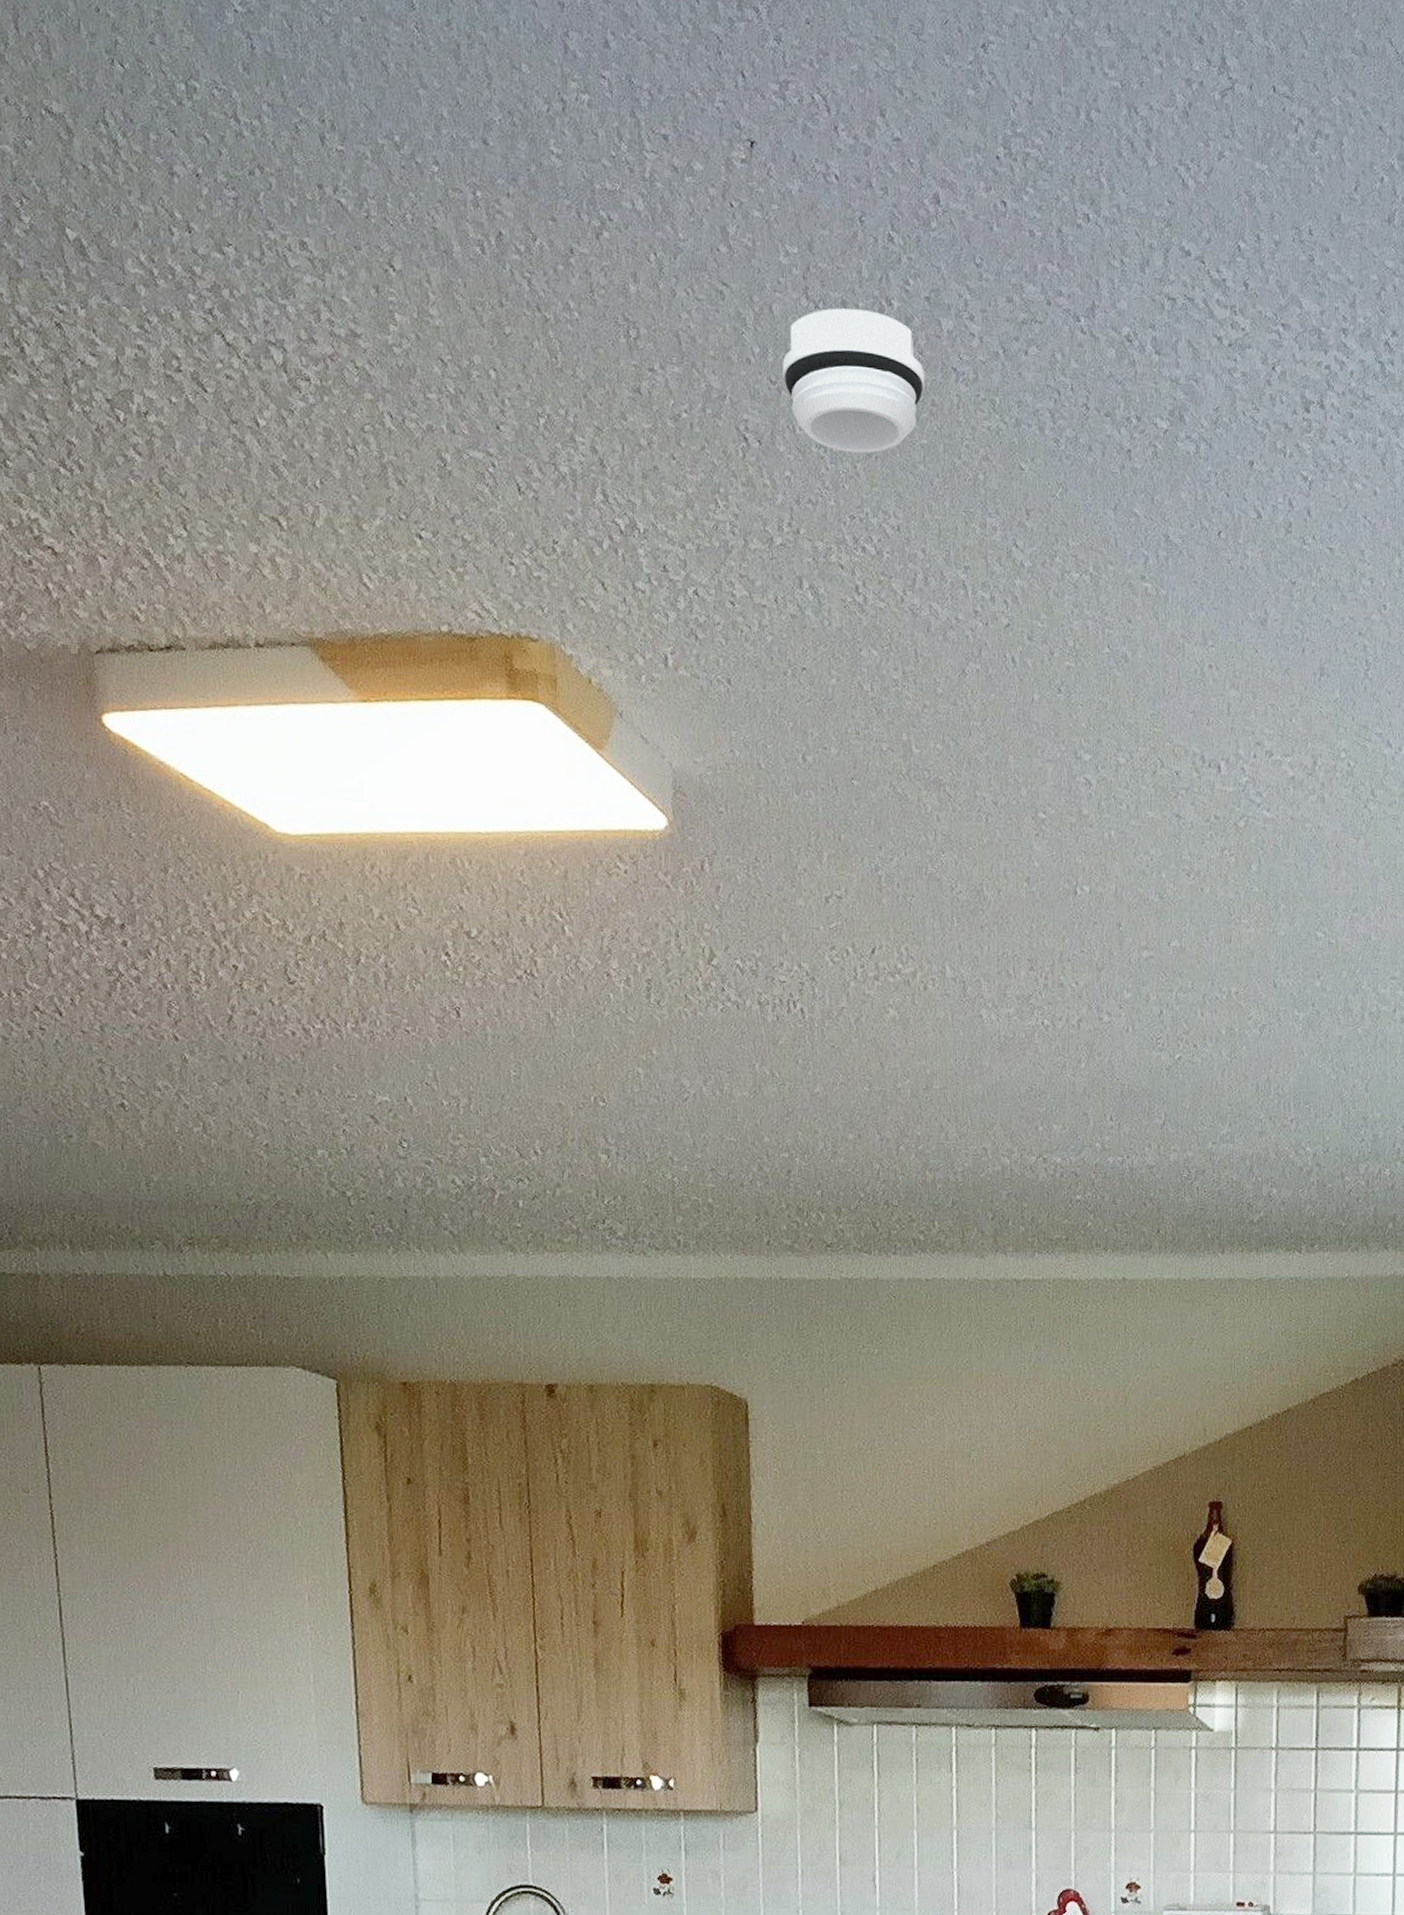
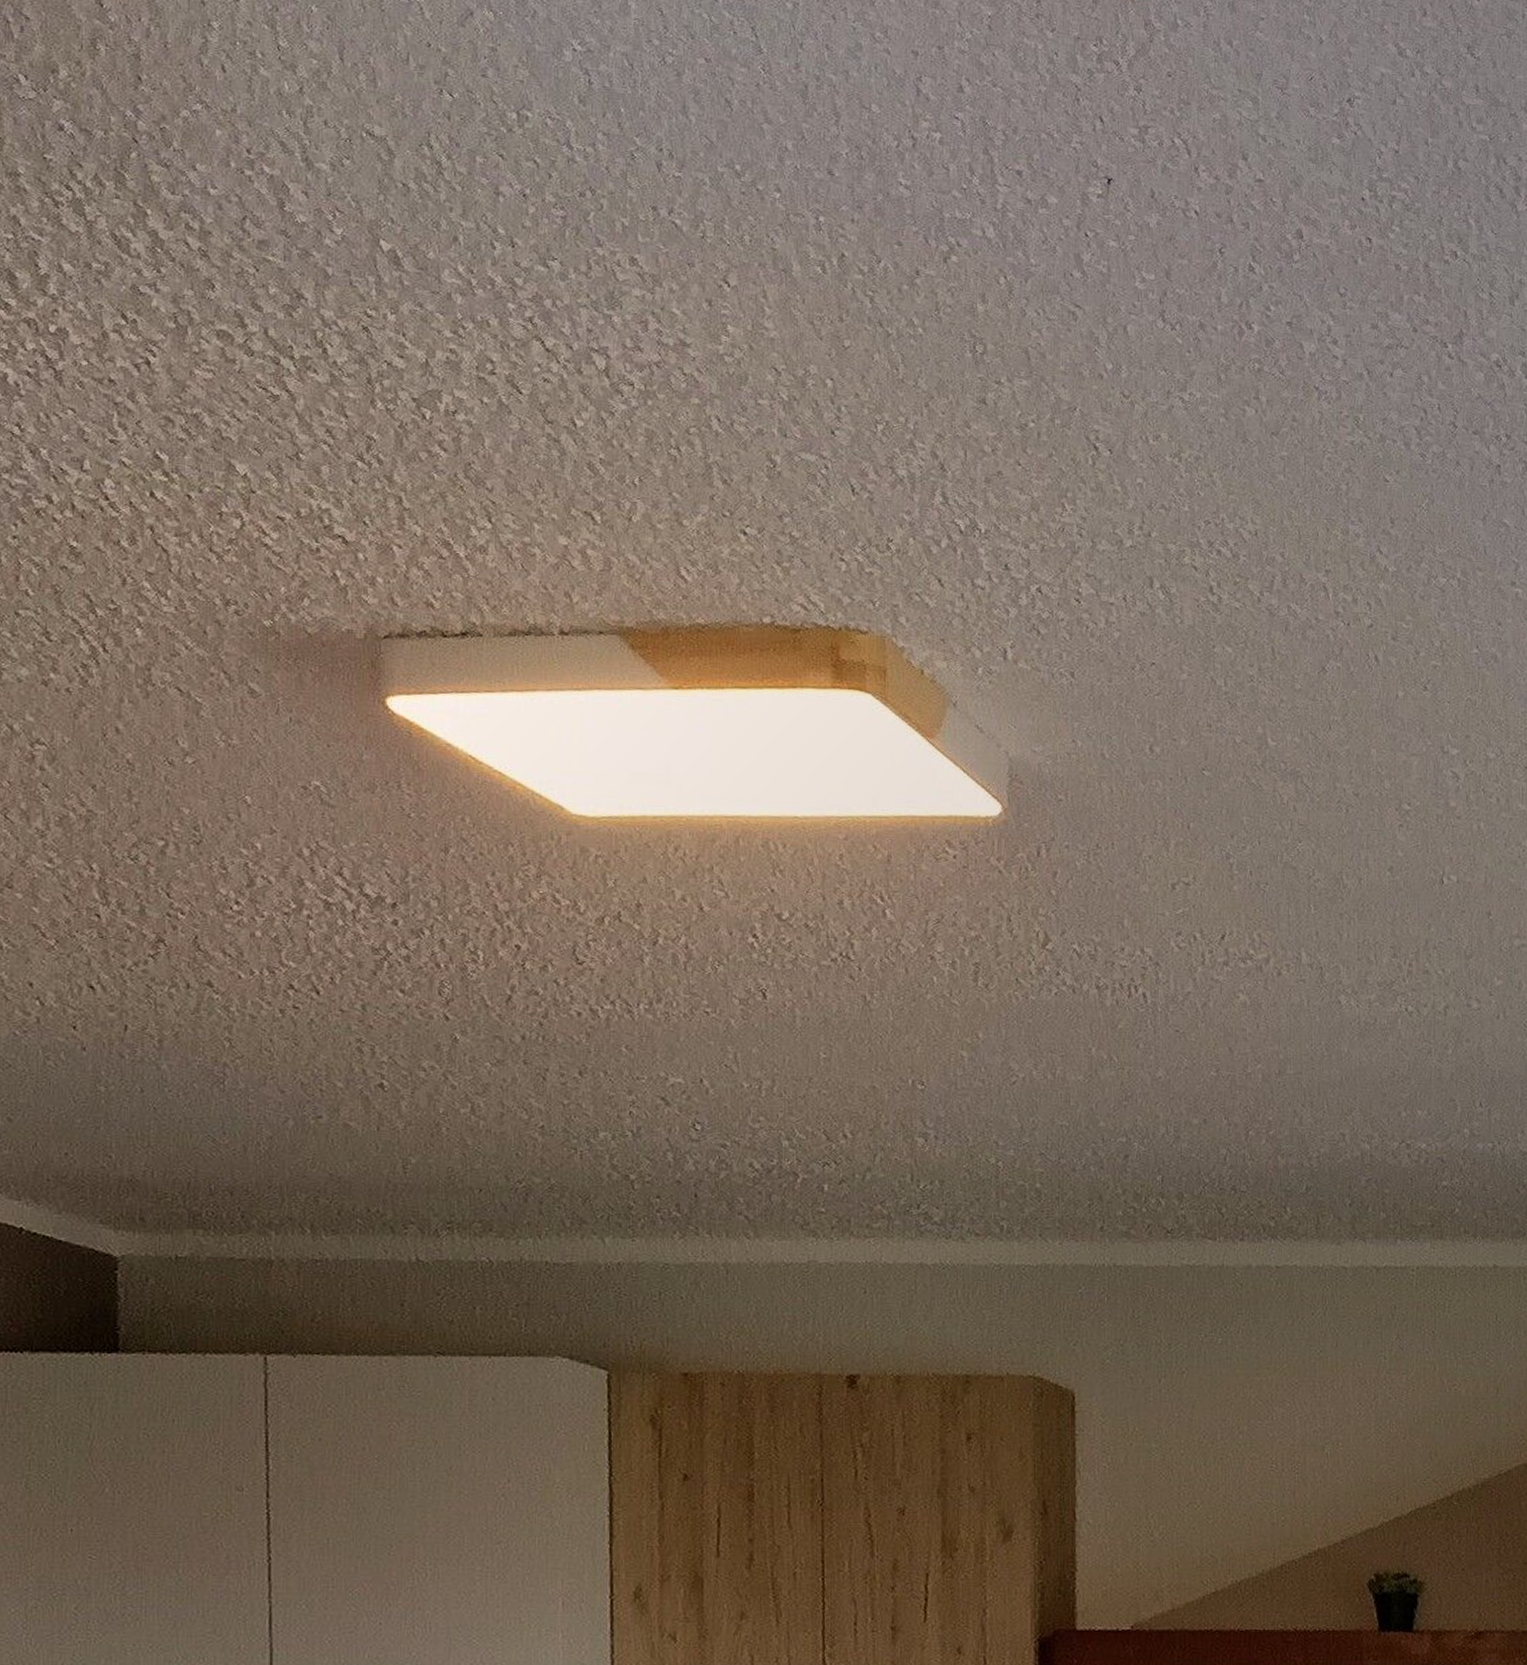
smoke detector: present [782,308,924,453] -> none [1136,330,1285,464]

